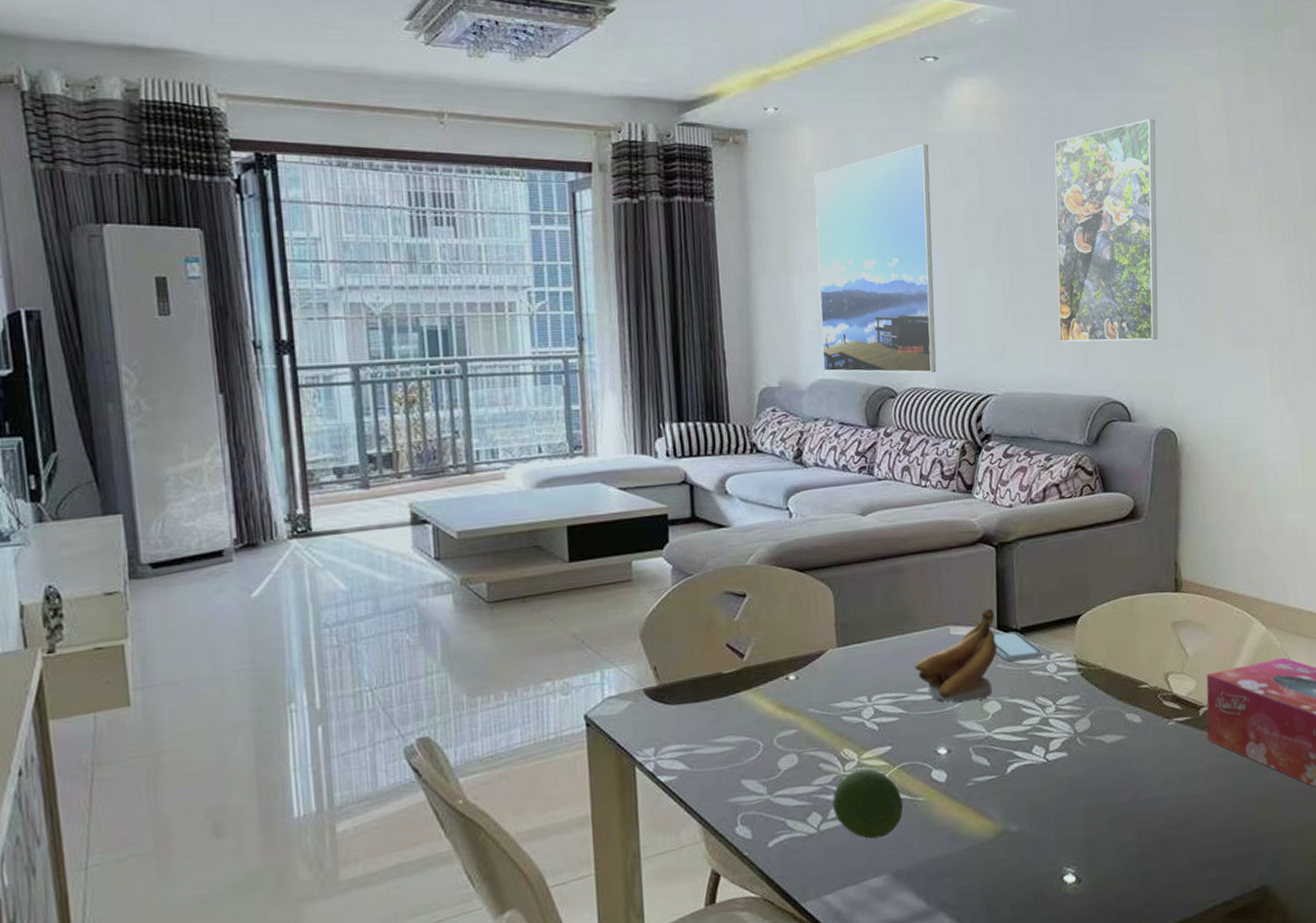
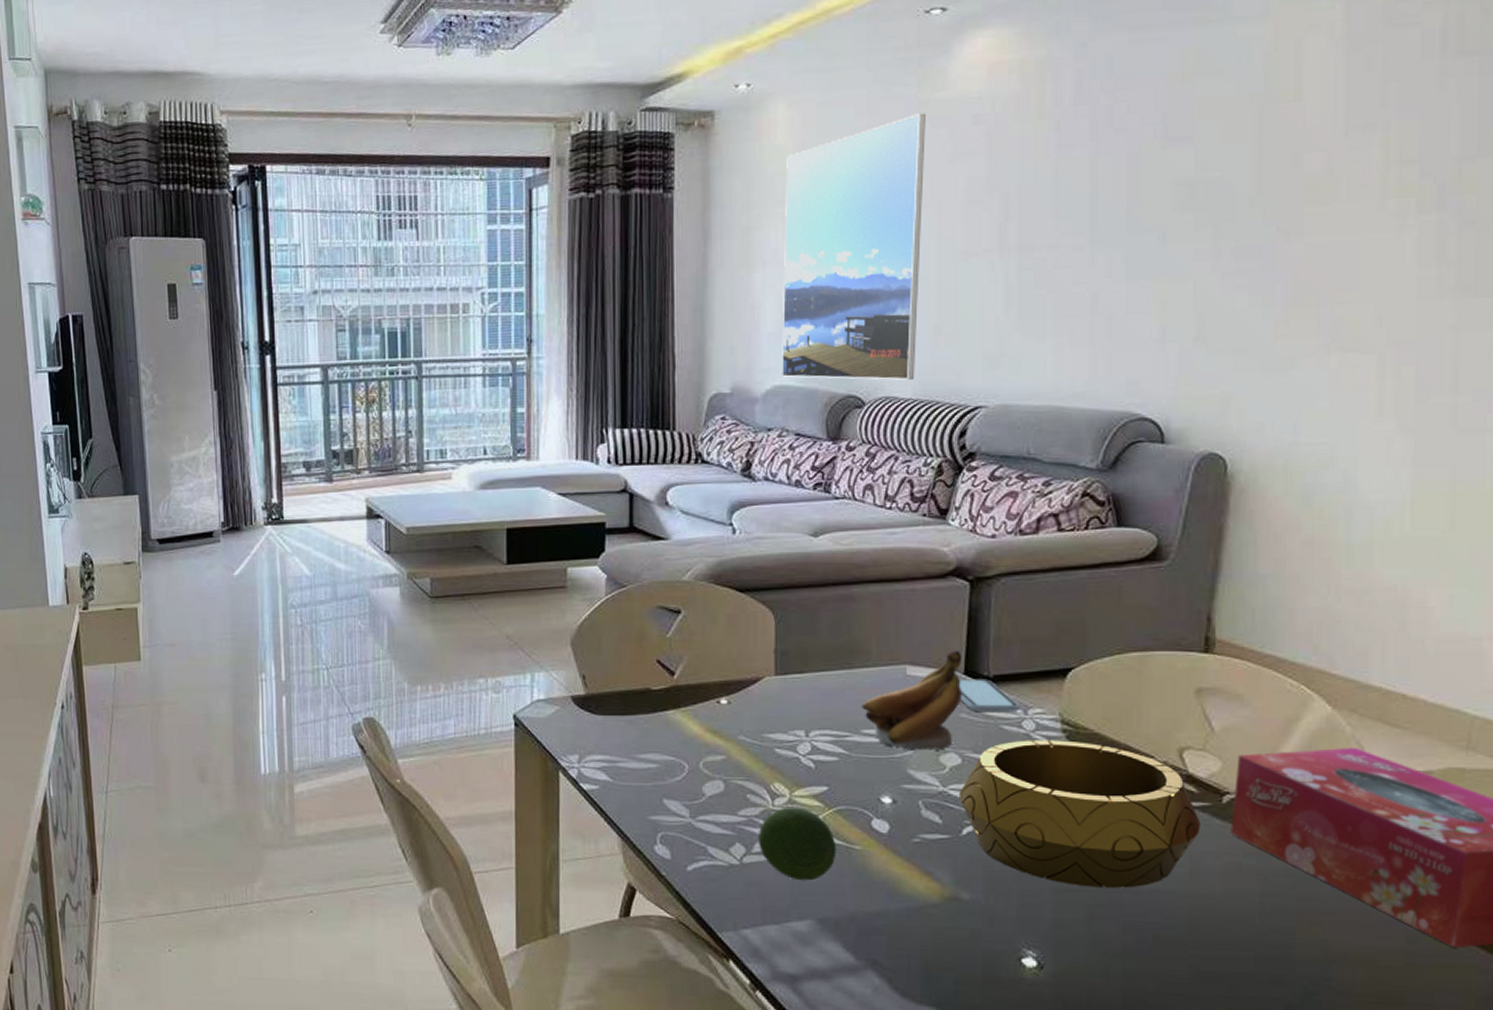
decorative bowl: none [1001,677,1186,804] -> present [958,740,1201,888]
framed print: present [1054,118,1159,343] -> none [1074,60,1238,346]

